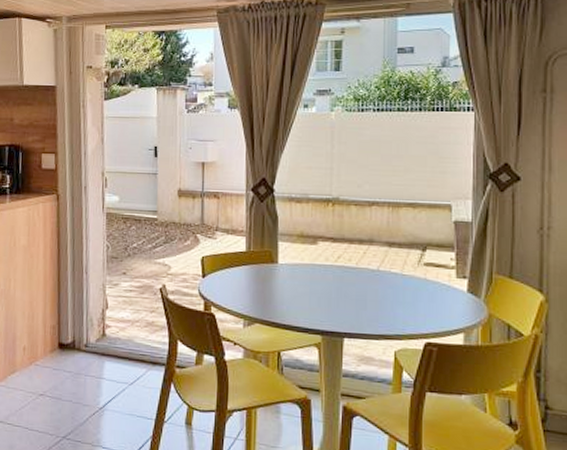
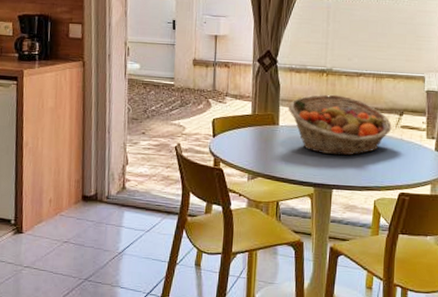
fruit basket: none [288,227,413,299] -> present [288,94,392,156]

